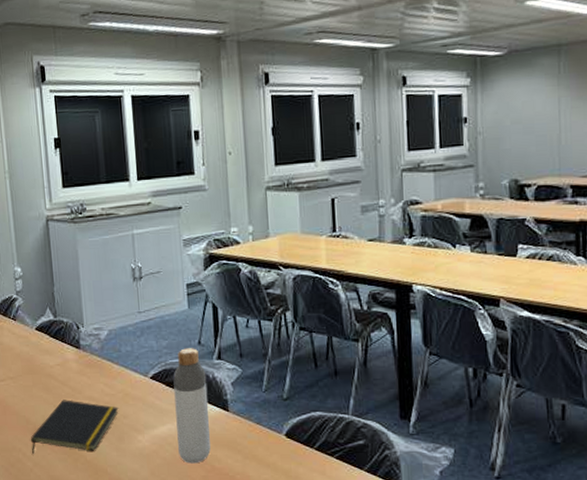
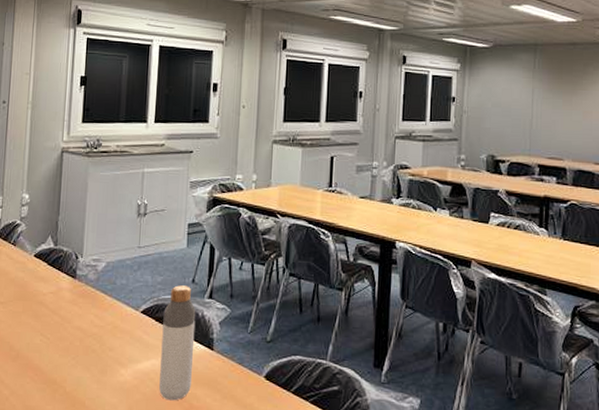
notepad: present [30,400,119,454] -> none [11,328,106,383]

